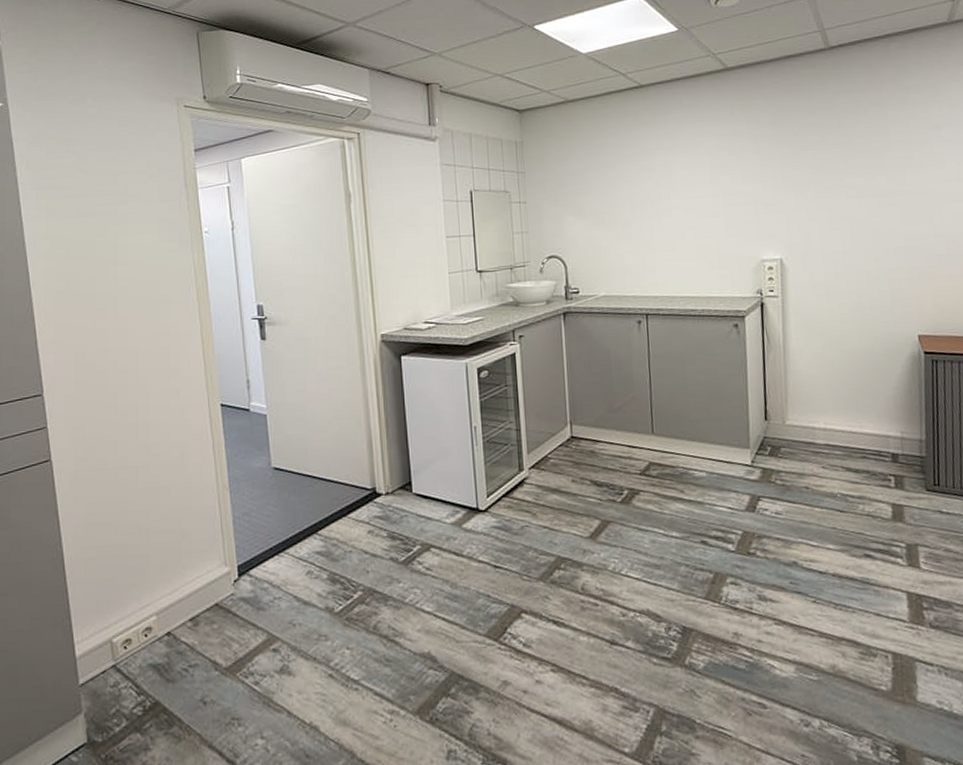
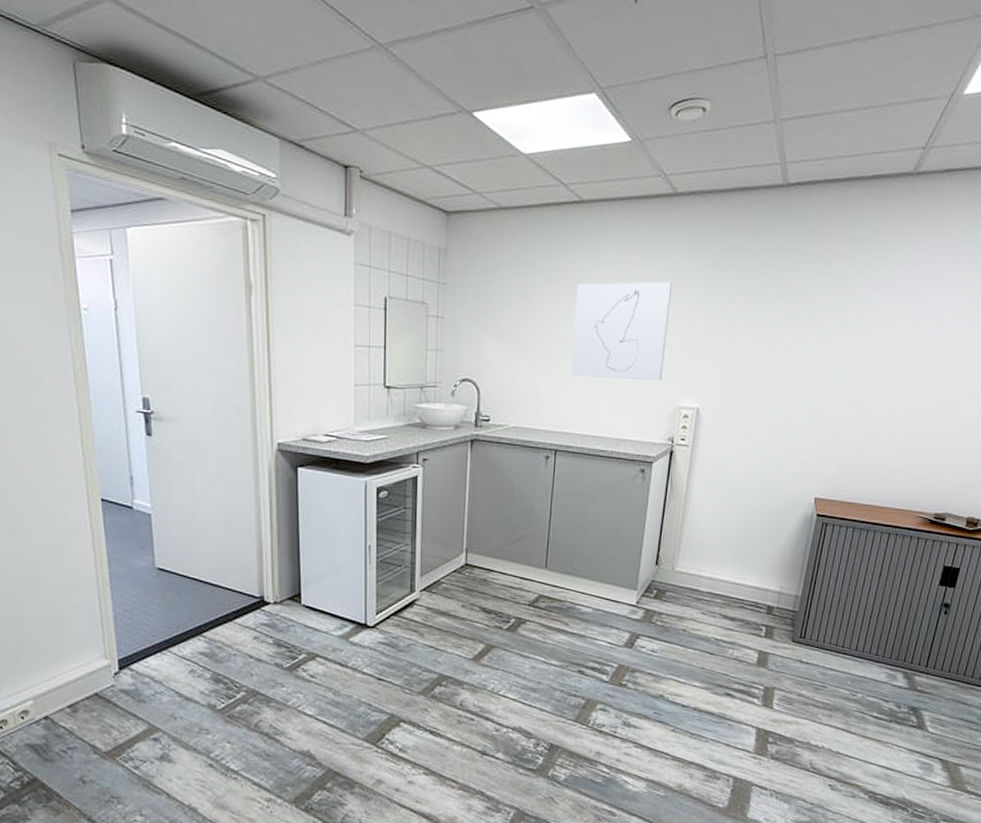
wall art: none [647,145,741,242] -> present [570,281,673,380]

